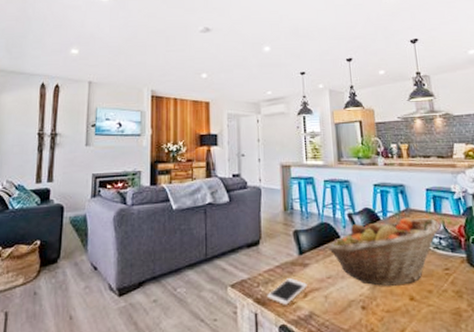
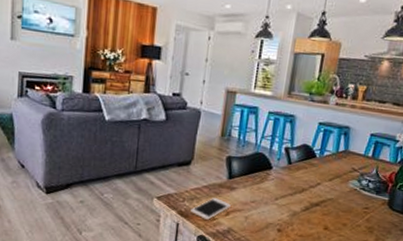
fruit basket: present [327,217,440,286] -> none [257,156,373,217]

